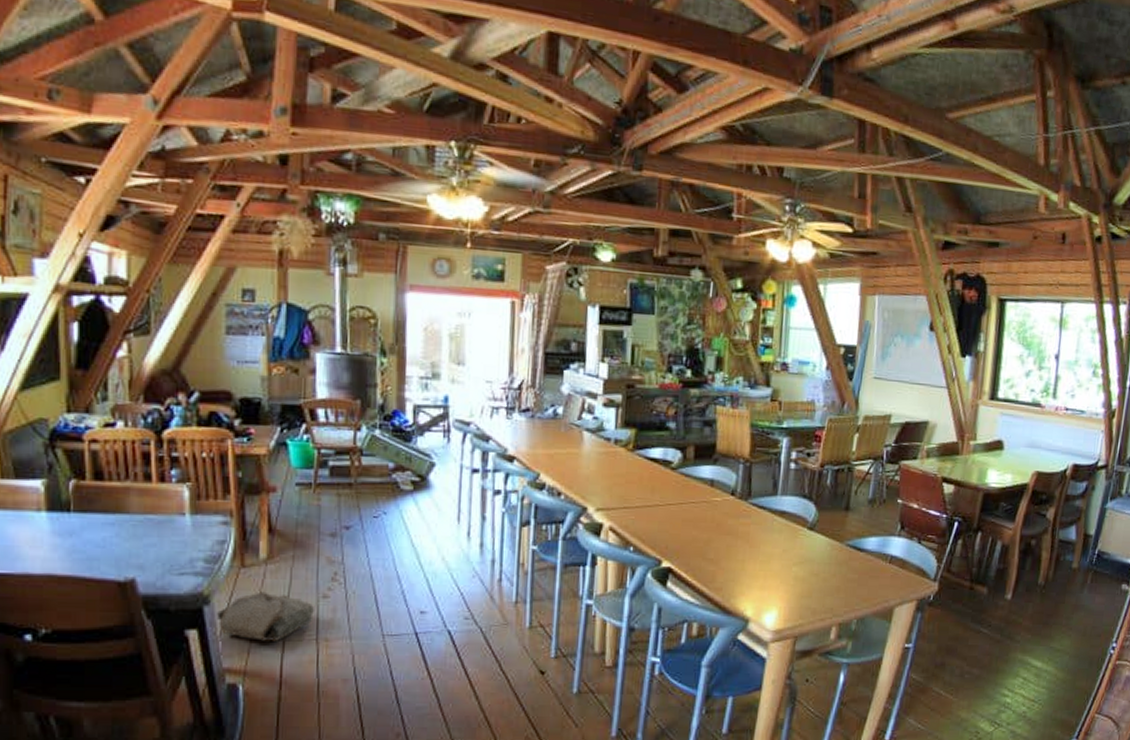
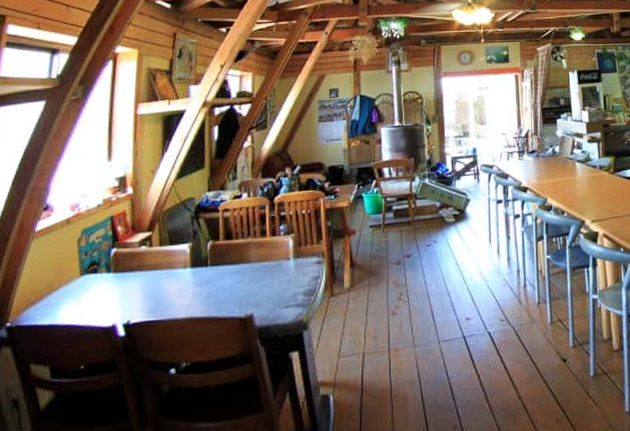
bag: present [217,591,314,641] -> none [313,314,386,356]

